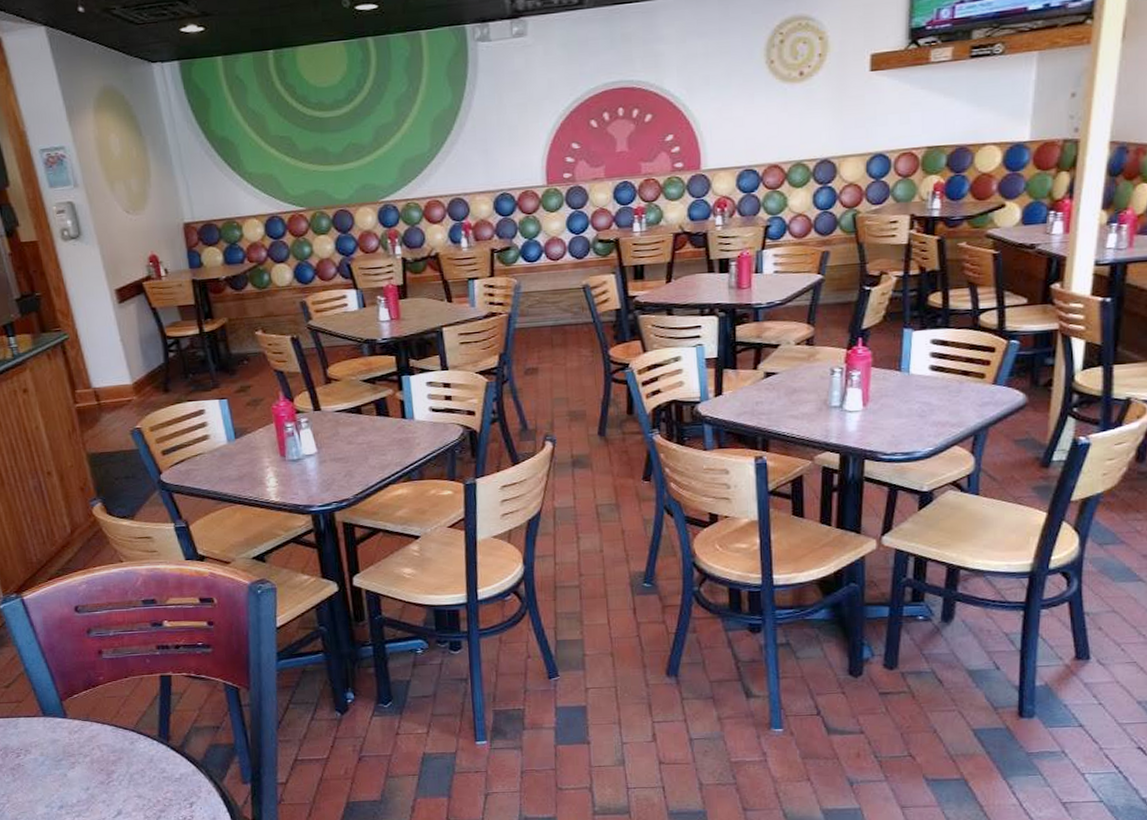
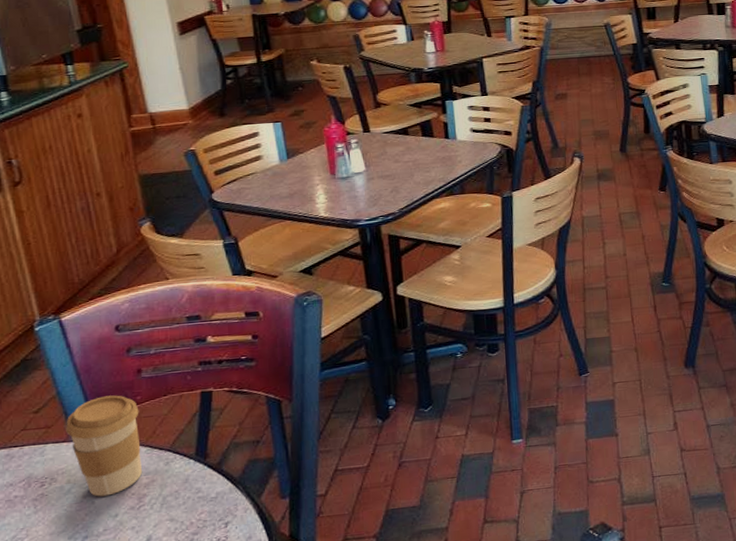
coffee cup: none [35,674,109,770] -> present [66,395,142,497]

